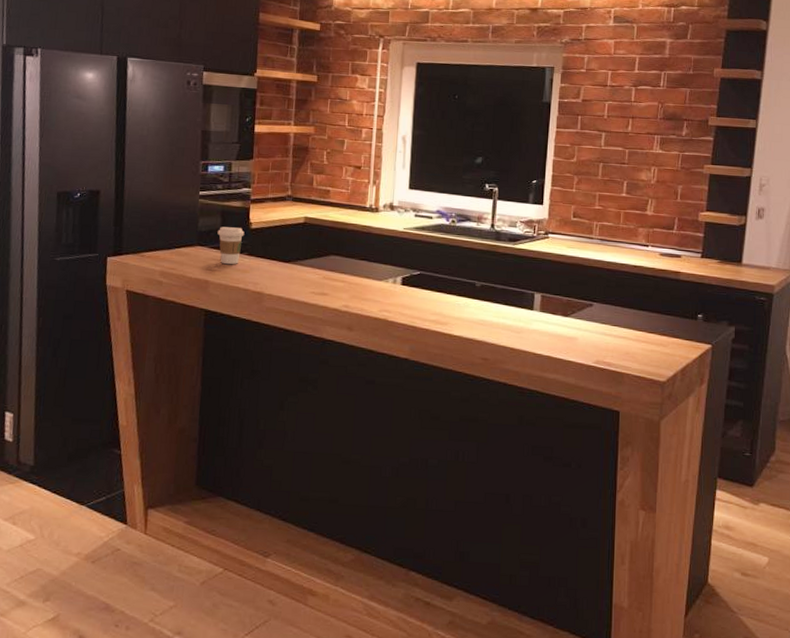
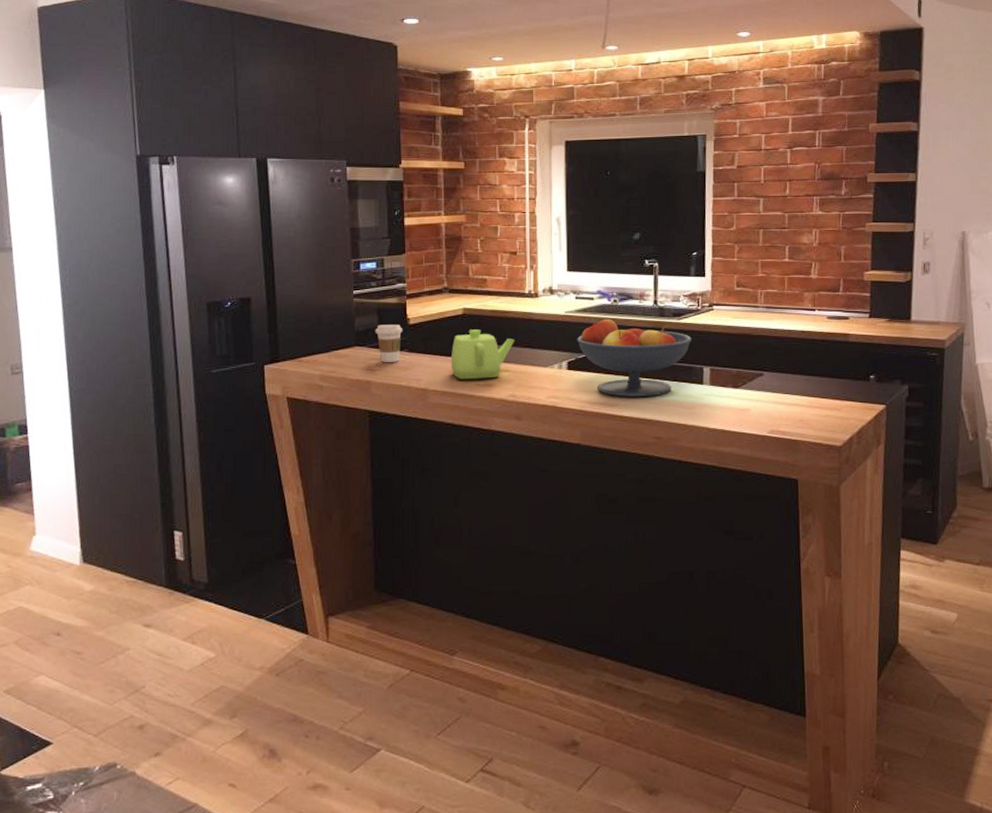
teapot: none [288,238,353,288] -> present [450,329,515,379]
fruit bowl: none [412,237,526,318] -> present [576,318,692,397]

